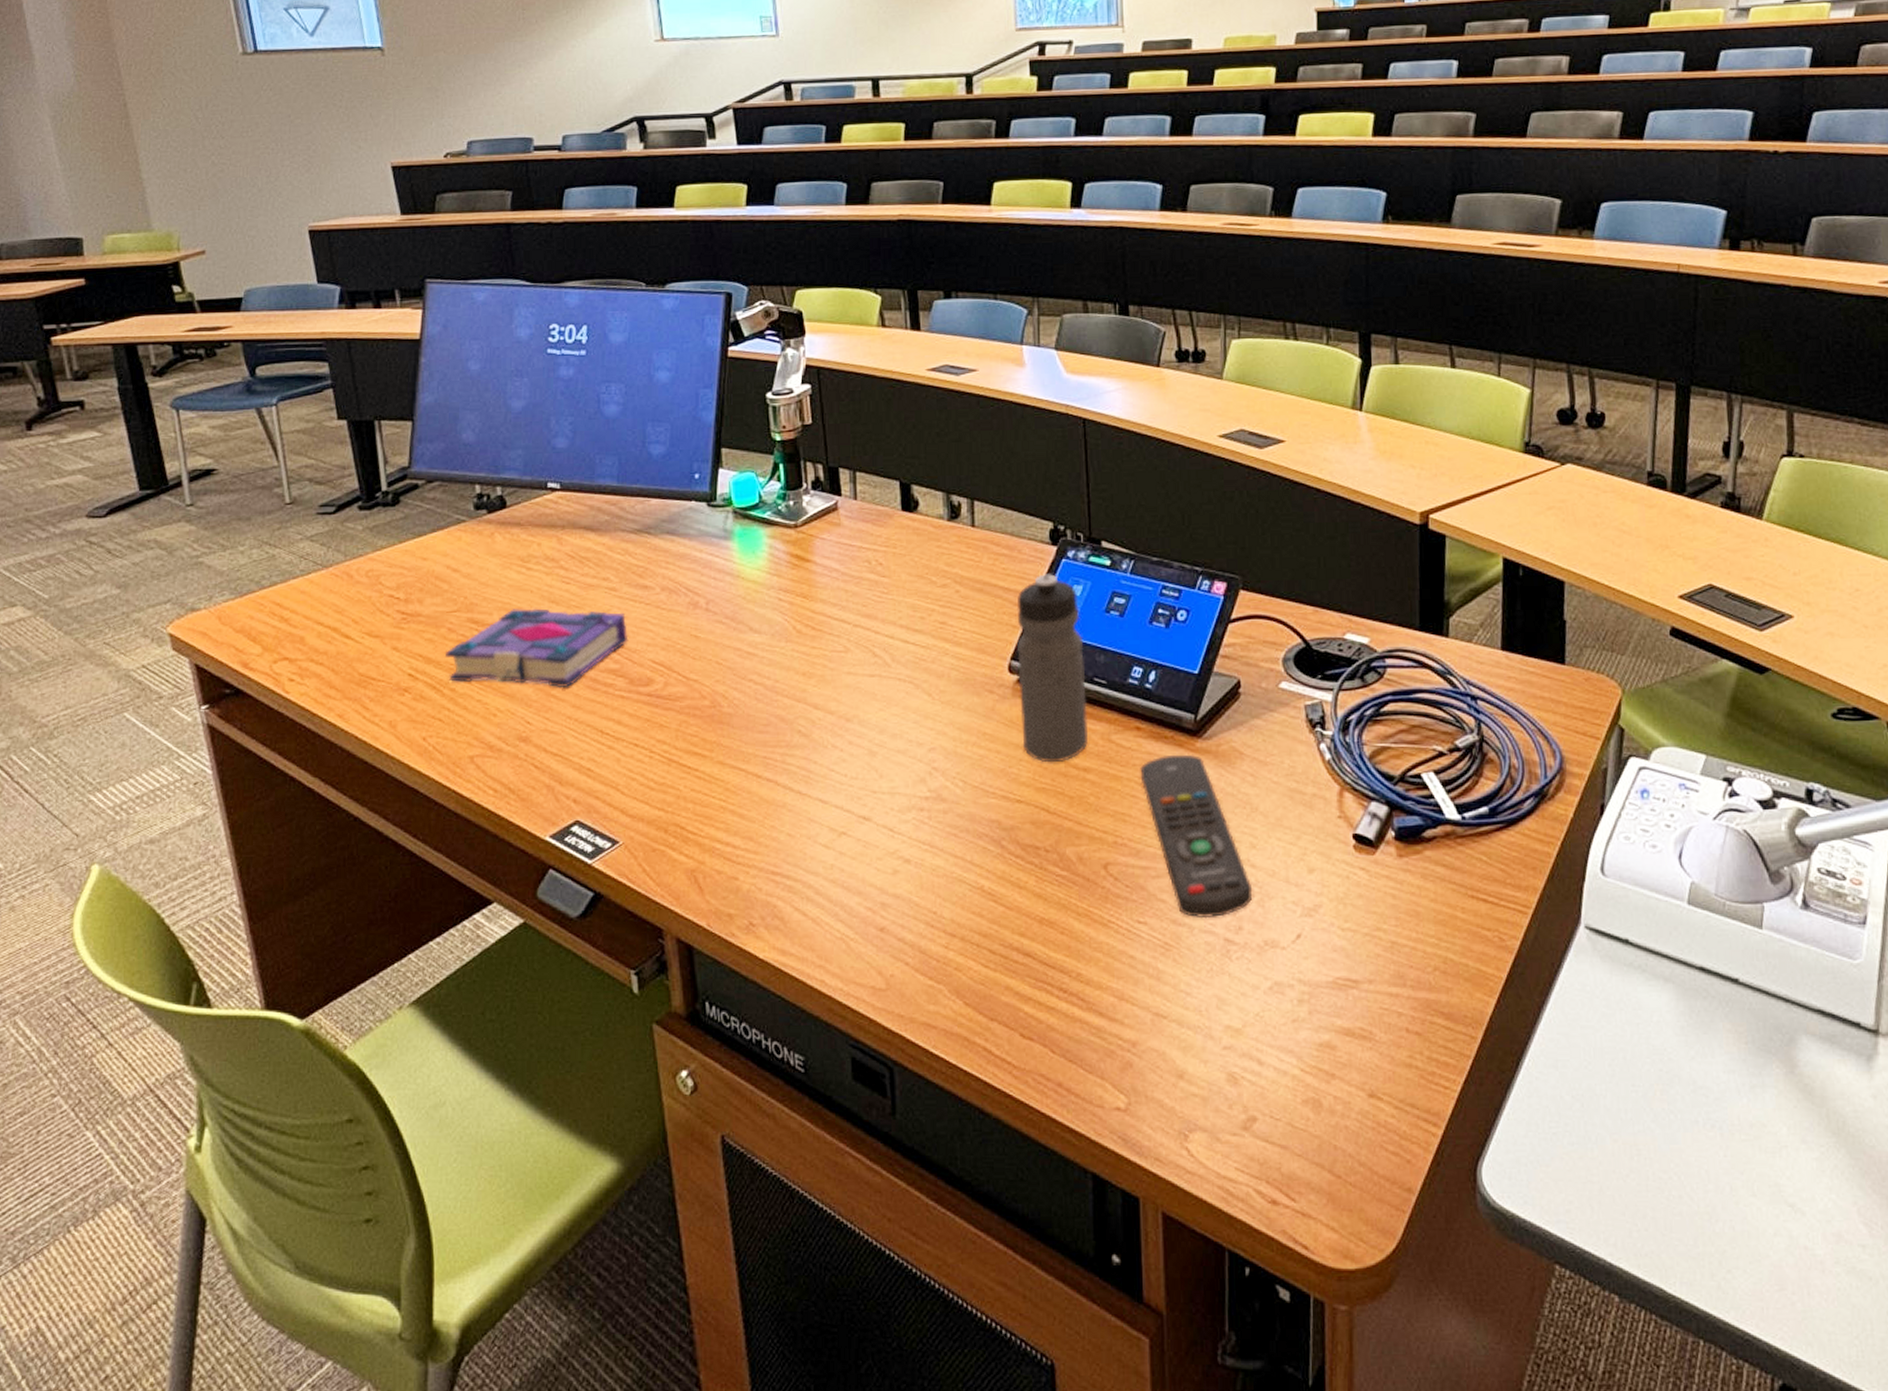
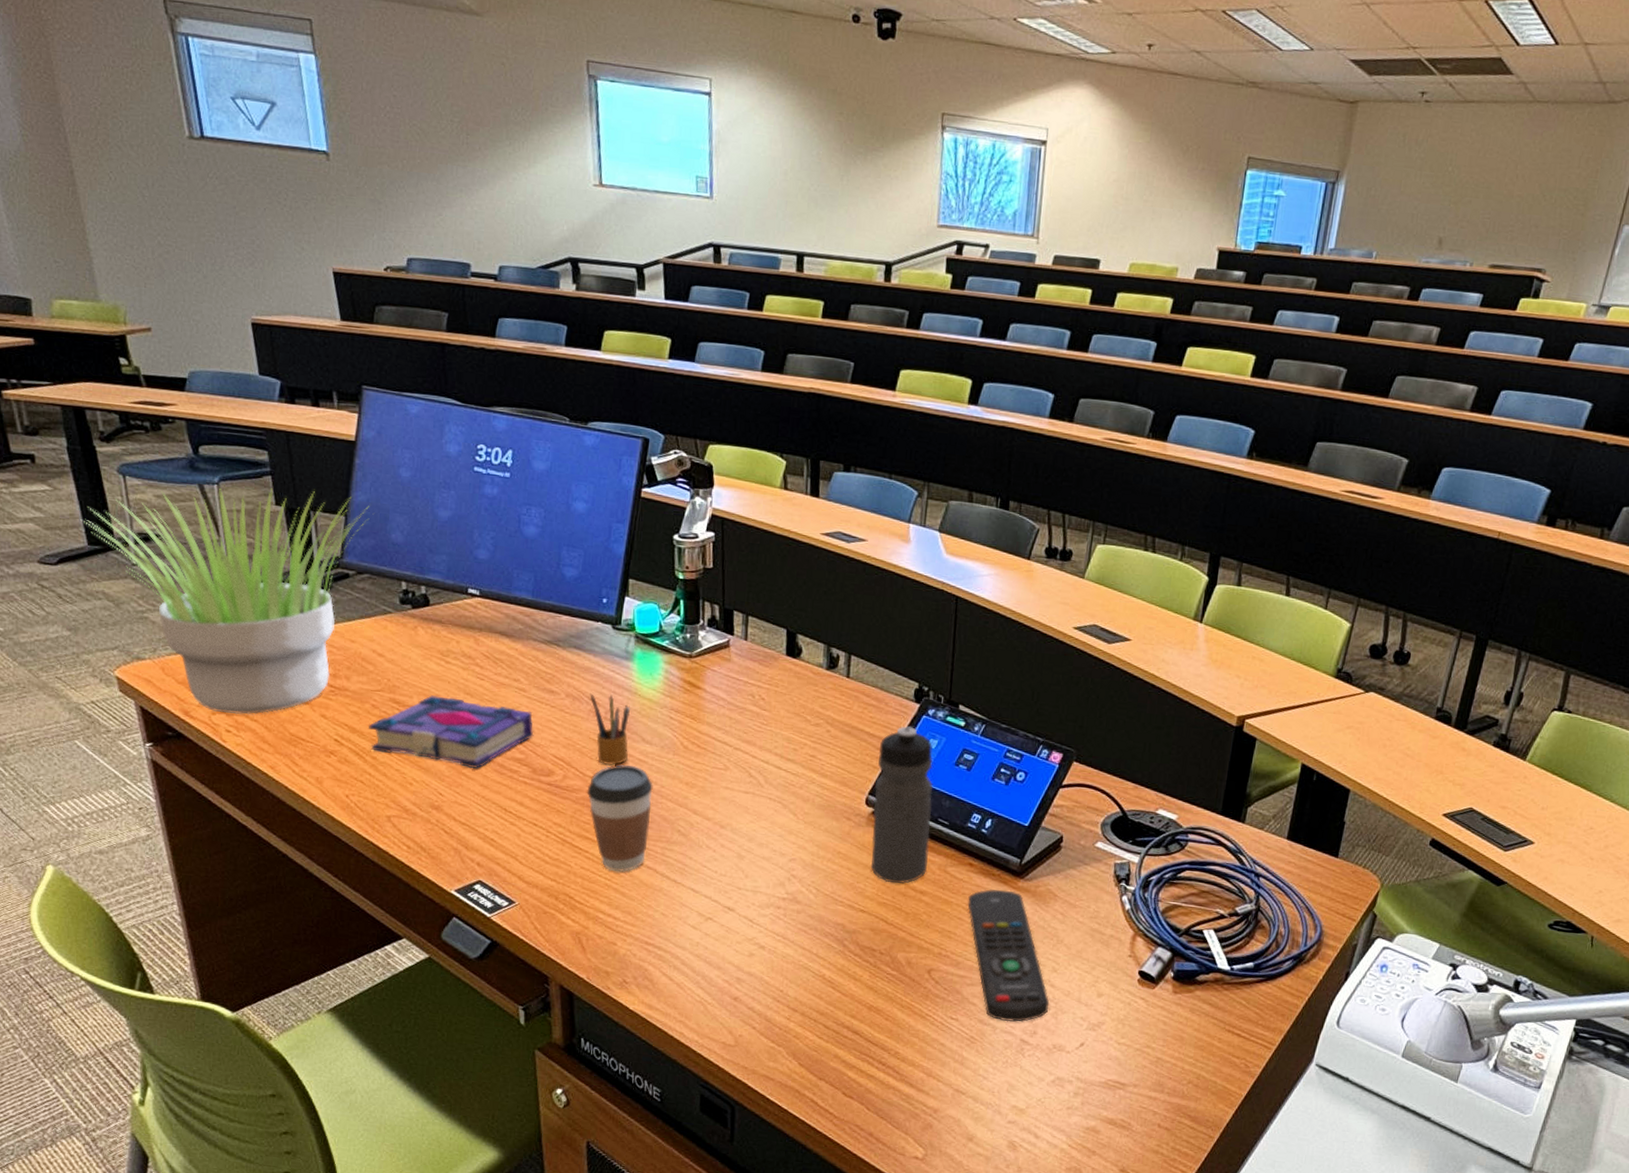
potted plant: none [131,399,437,660] -> present [80,487,369,715]
pencil box: none [688,581,735,665] -> present [590,693,631,766]
coffee cup: none [692,661,766,789] -> present [587,765,653,872]

